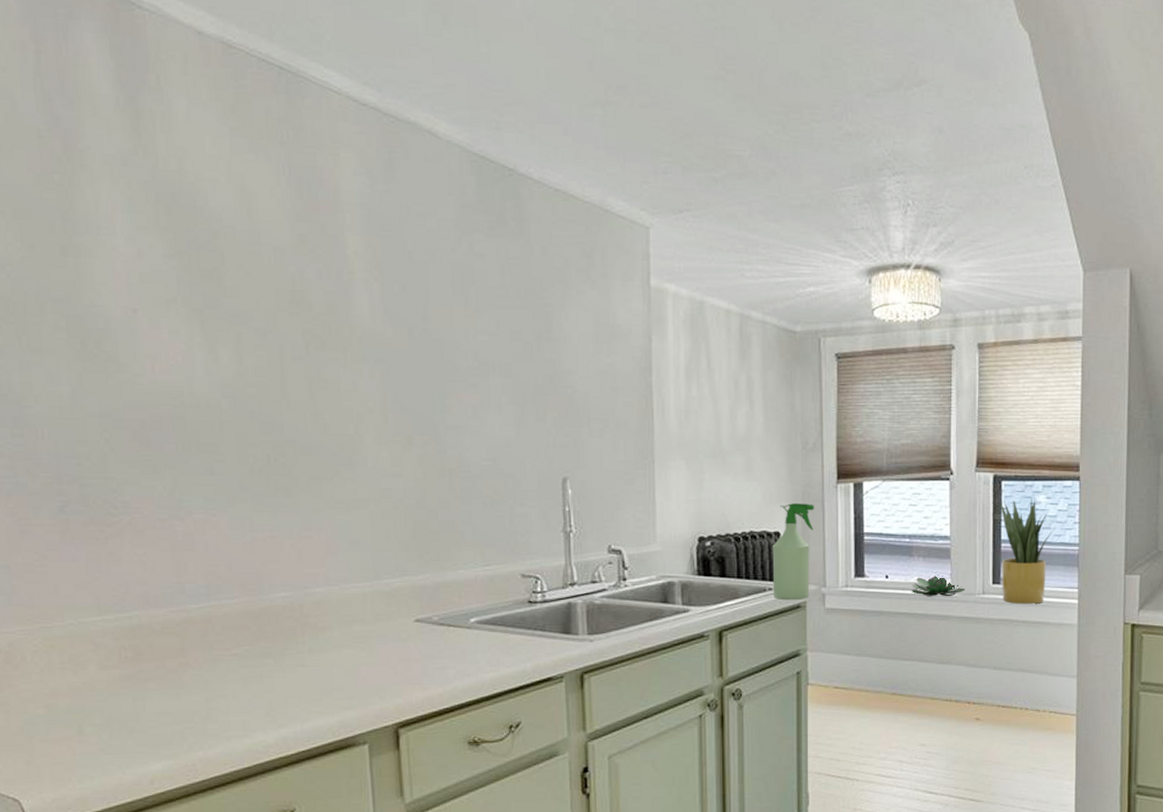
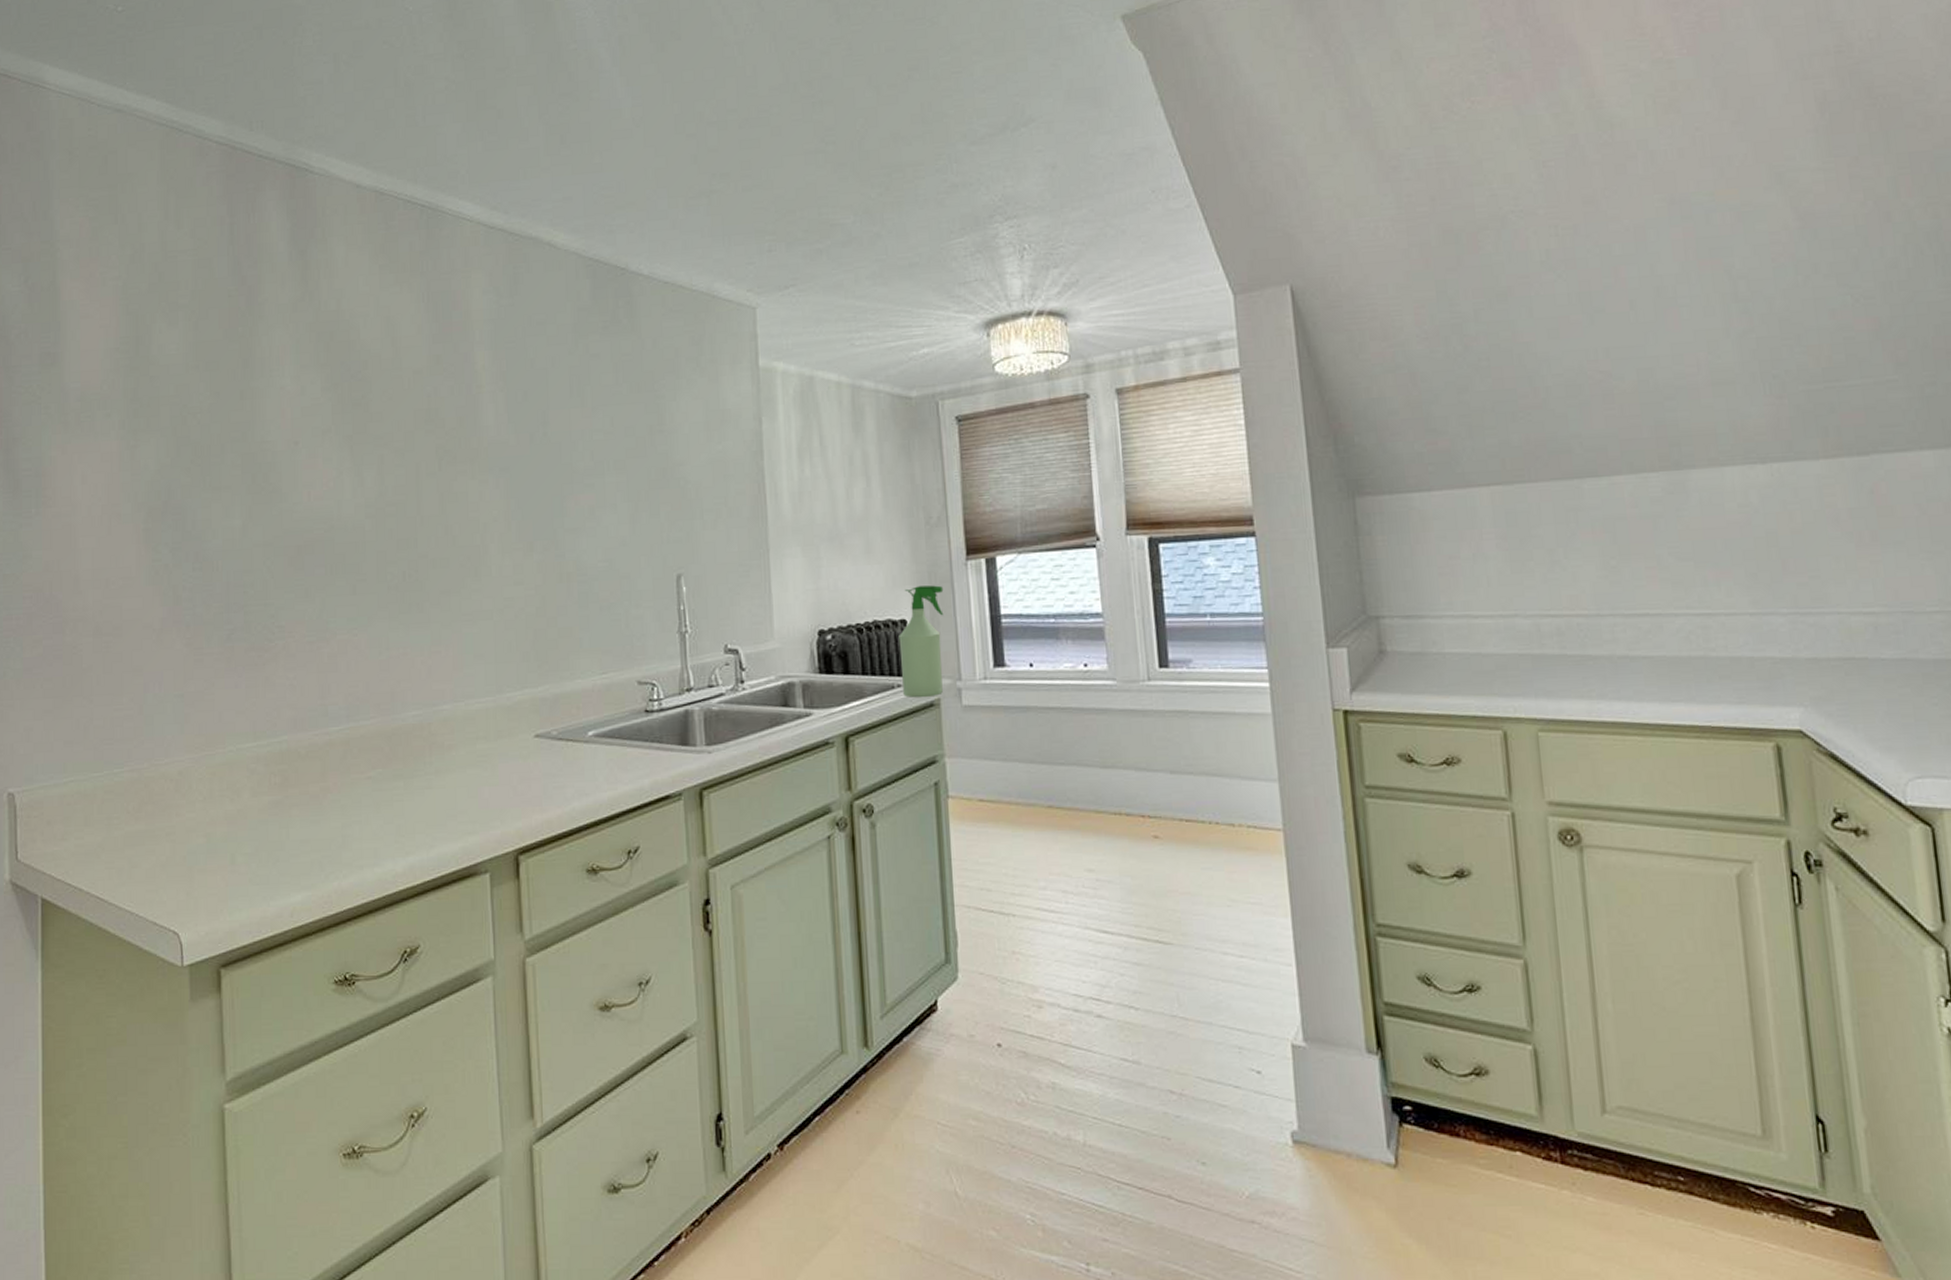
succulent plant: present [912,574,965,597] -> none [1061,659,1126,687]
planter: present [1000,498,1054,605] -> none [1159,562,1230,692]

